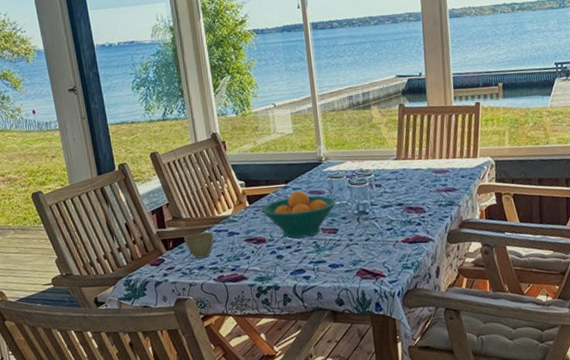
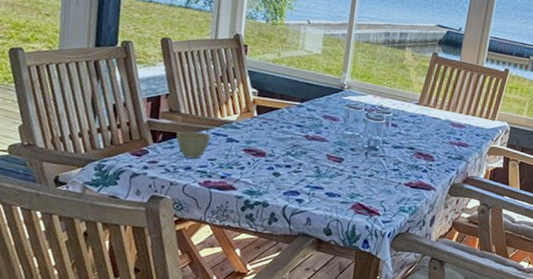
fruit bowl: present [261,190,337,239] -> none [268,112,349,161]

